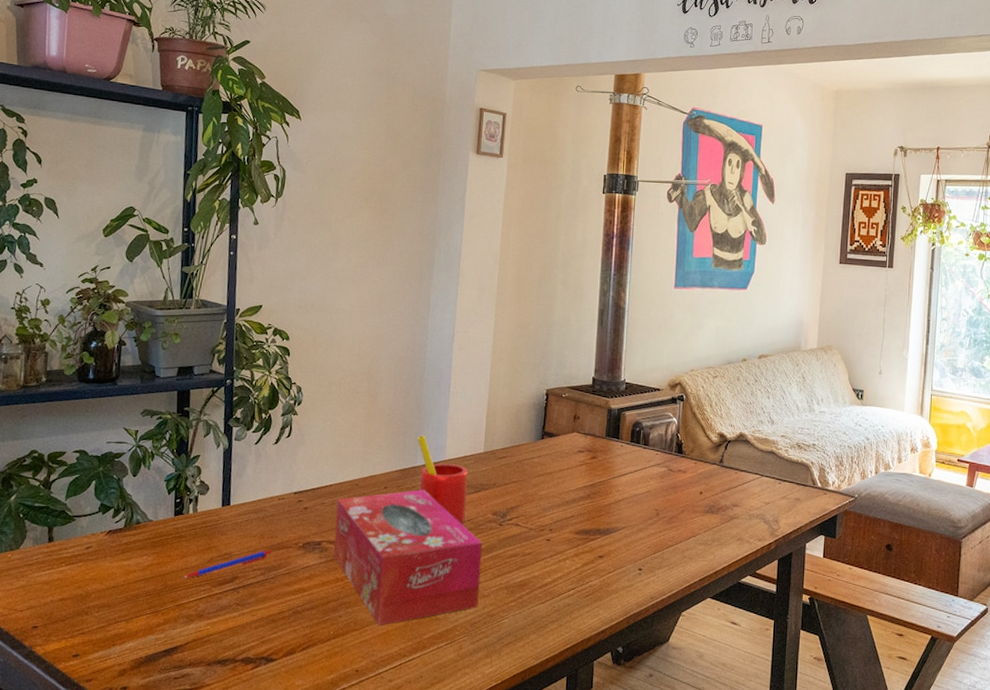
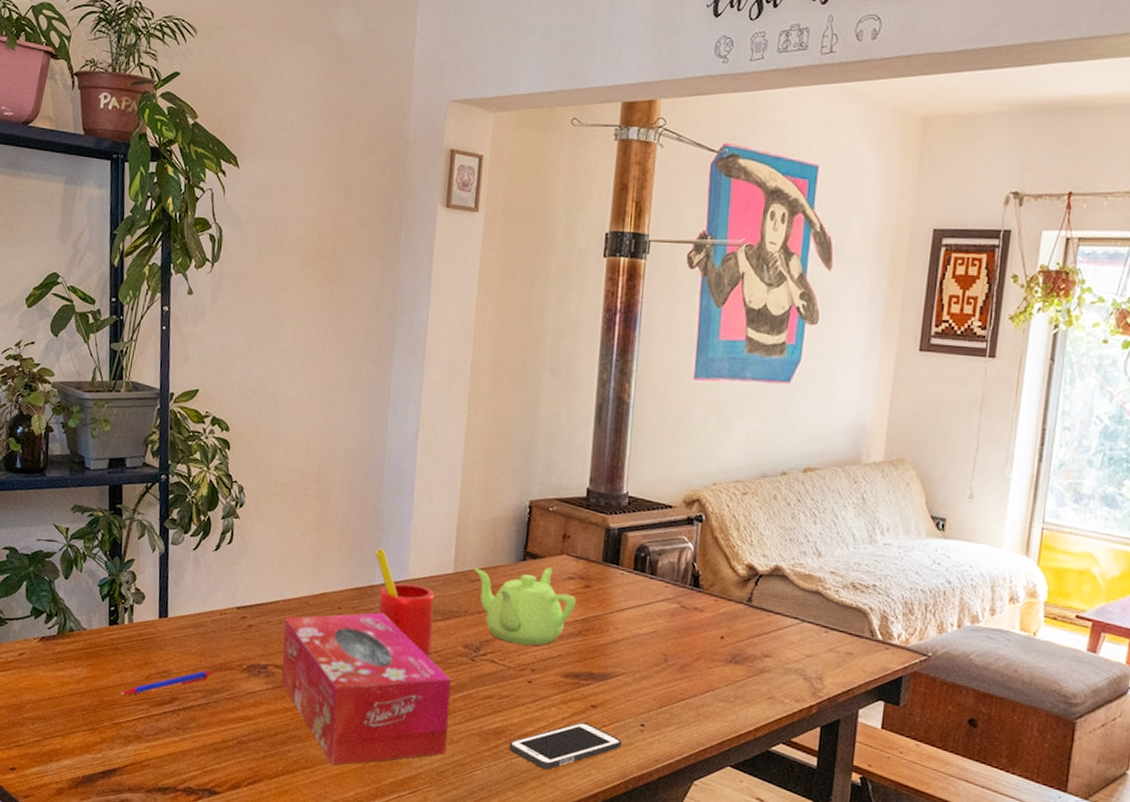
teapot: none [500,443,586,510] -> present [473,567,577,646]
cell phone: none [531,570,624,613] -> present [509,721,623,769]

